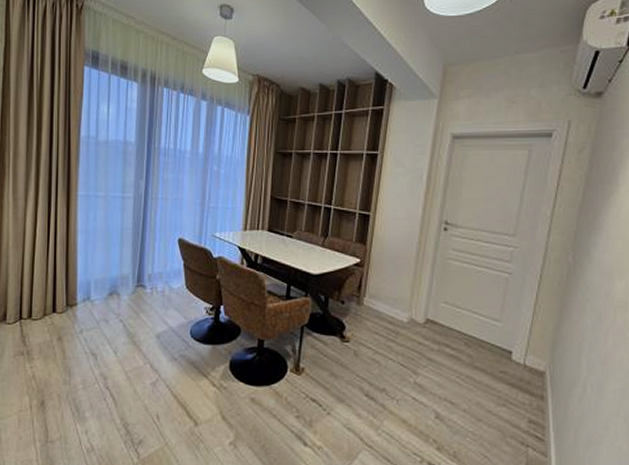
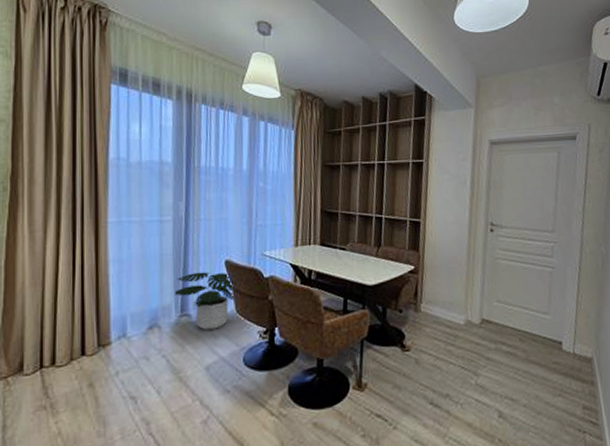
potted plant: none [132,247,187,301] -> present [174,271,237,330]

